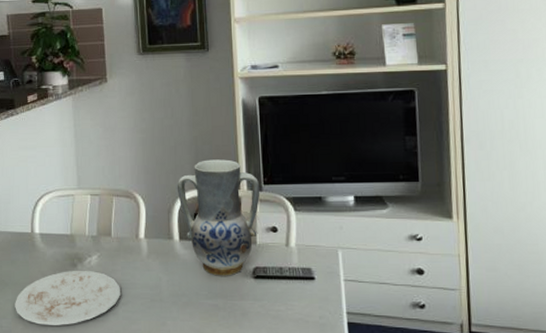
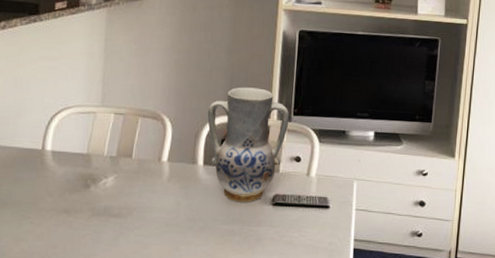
plate: present [15,270,120,325] -> none [12,191,135,249]

